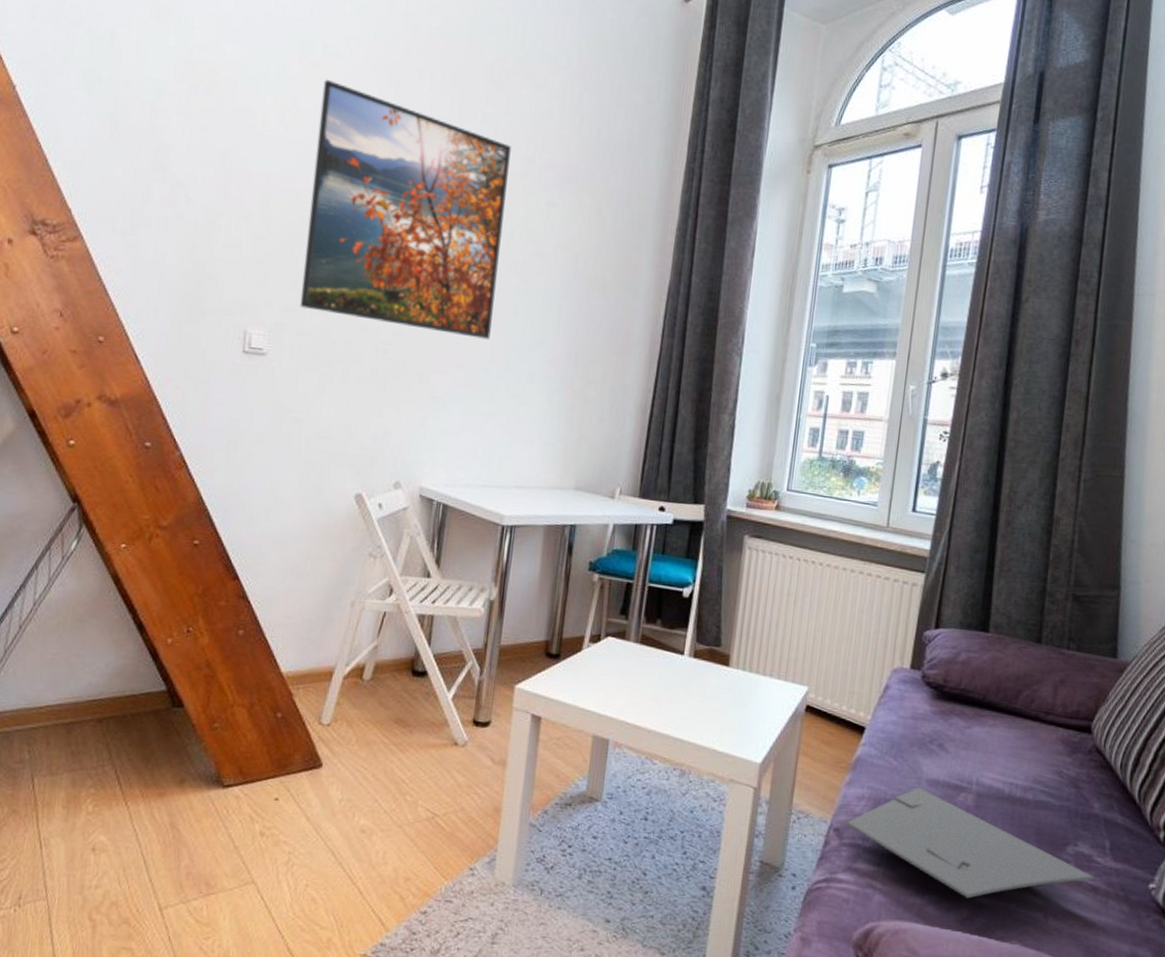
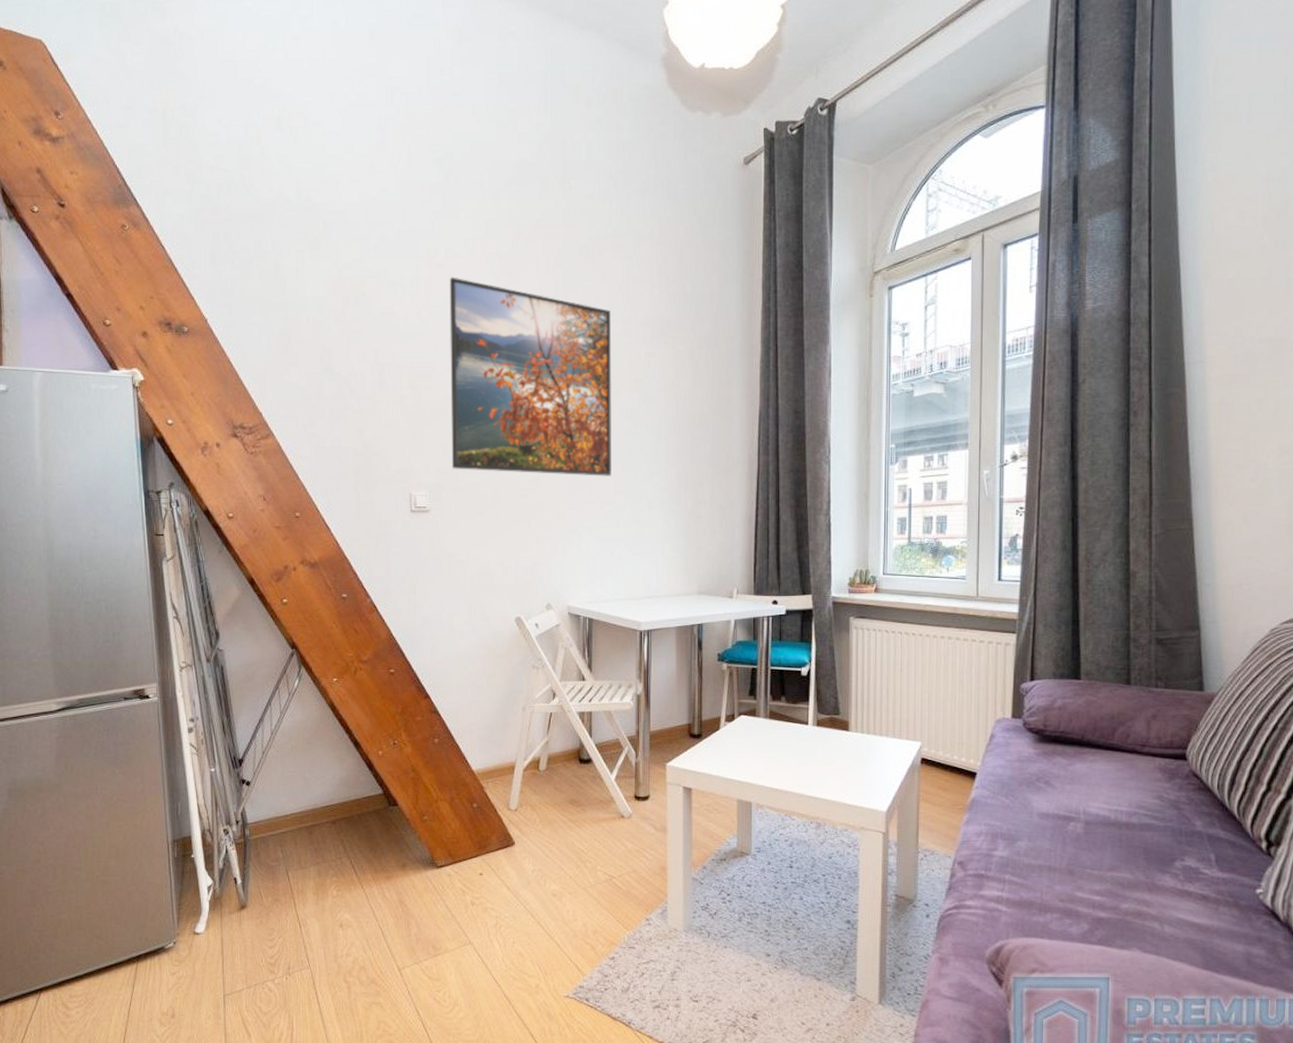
laptop: present [846,787,1094,899] -> none [968,820,1203,914]

